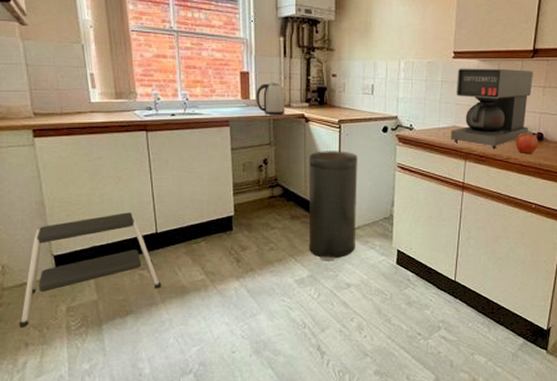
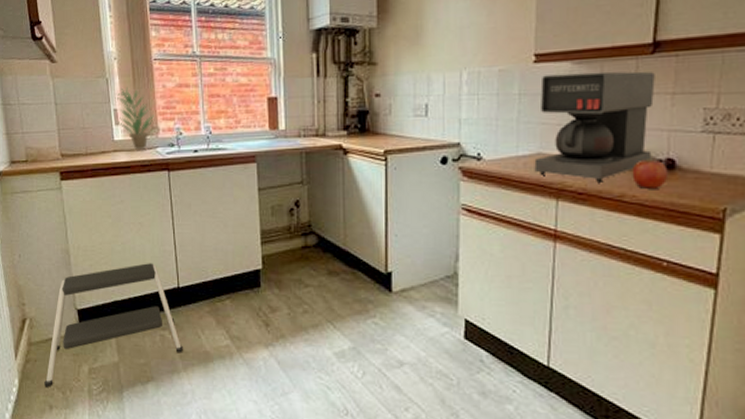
potted plant: none [91,54,132,113] -> present [115,87,154,151]
kettle: present [256,82,284,115] -> none [285,108,319,147]
pedal bin: present [308,151,358,260] -> none [348,189,410,330]

